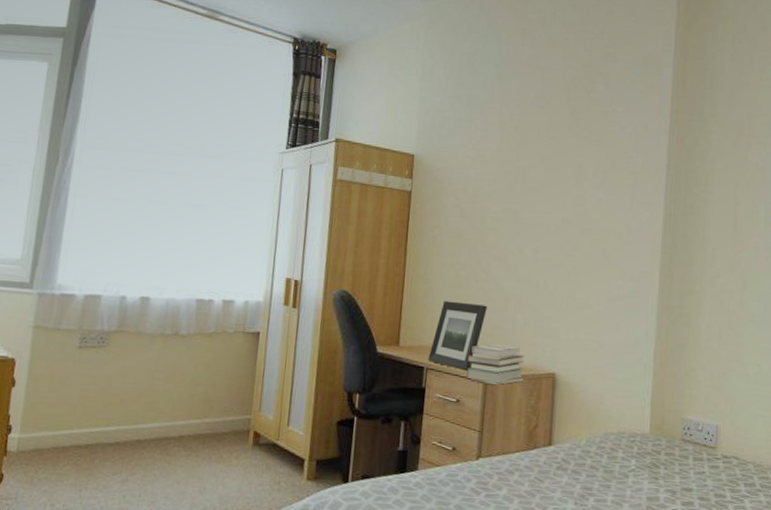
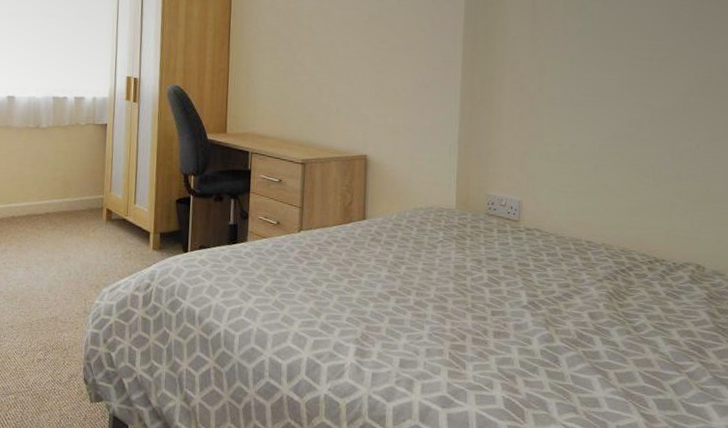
picture frame: present [428,300,488,372] -> none [252,92,304,155]
books: present [467,343,524,386] -> none [287,129,338,167]

